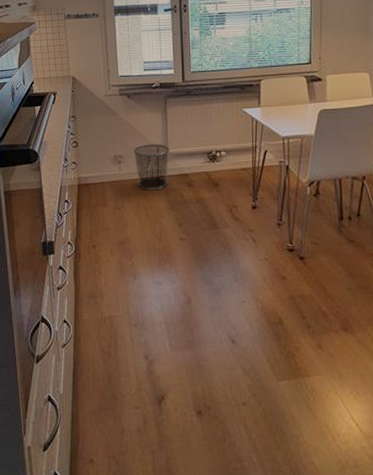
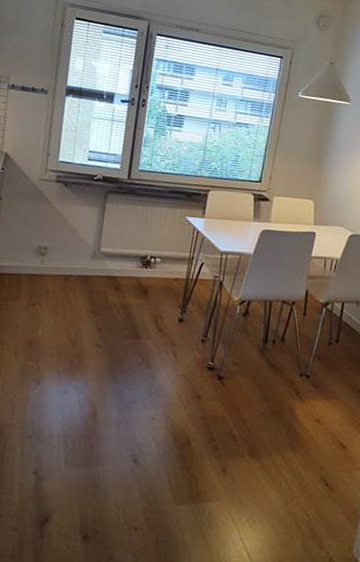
waste bin: present [133,144,169,190] -> none [59,238,101,290]

